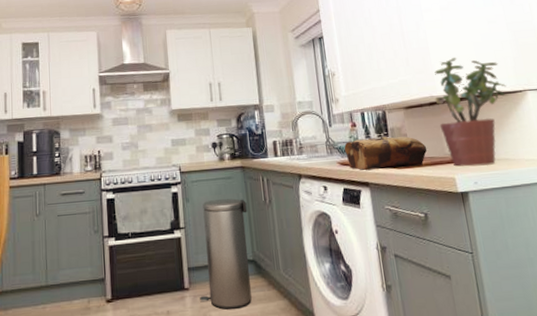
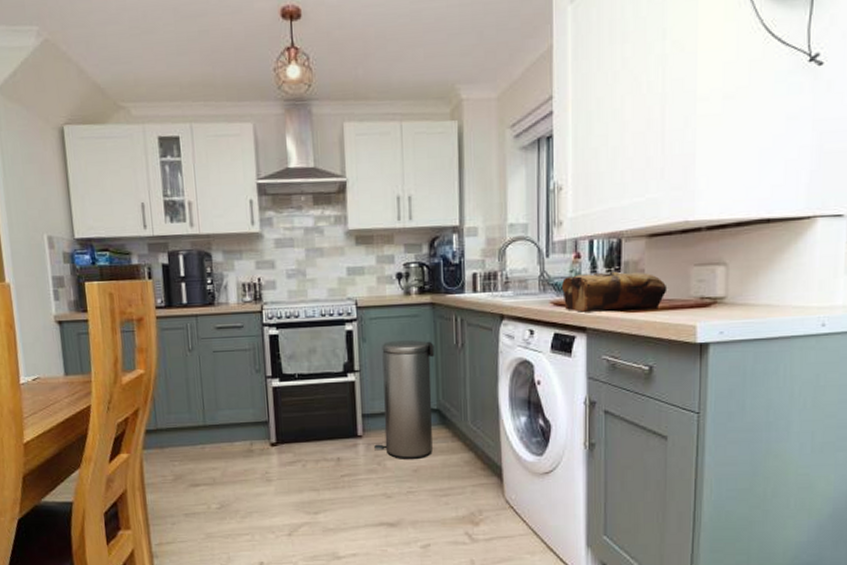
potted plant: present [434,57,506,167] -> none [689,167,791,313]

